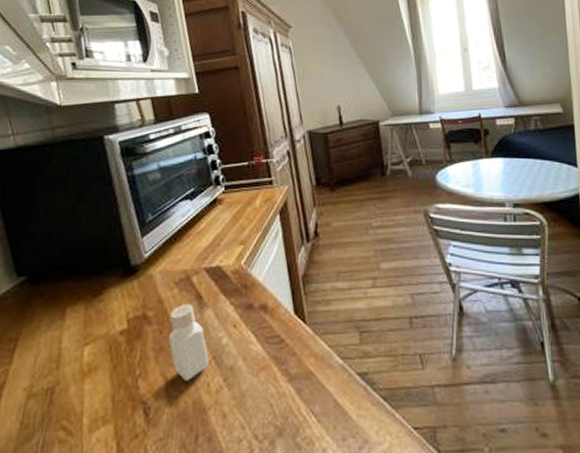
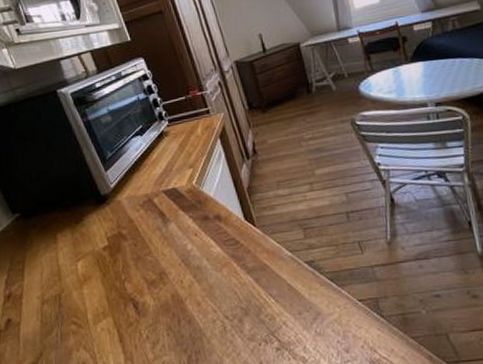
pepper shaker: present [168,303,209,381] -> none [141,220,179,281]

